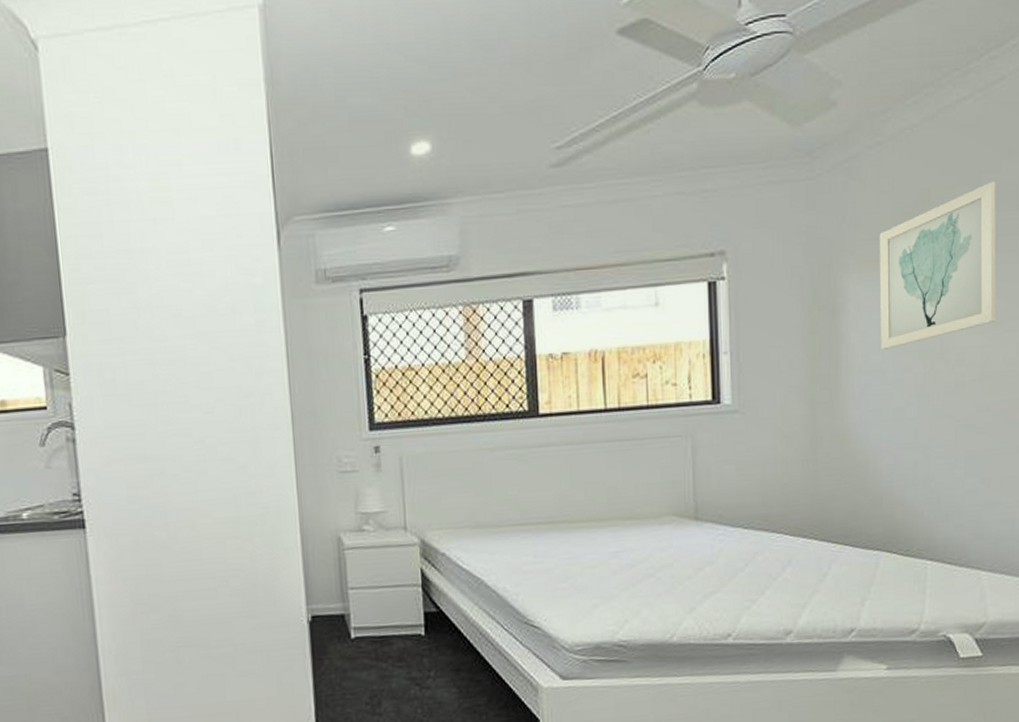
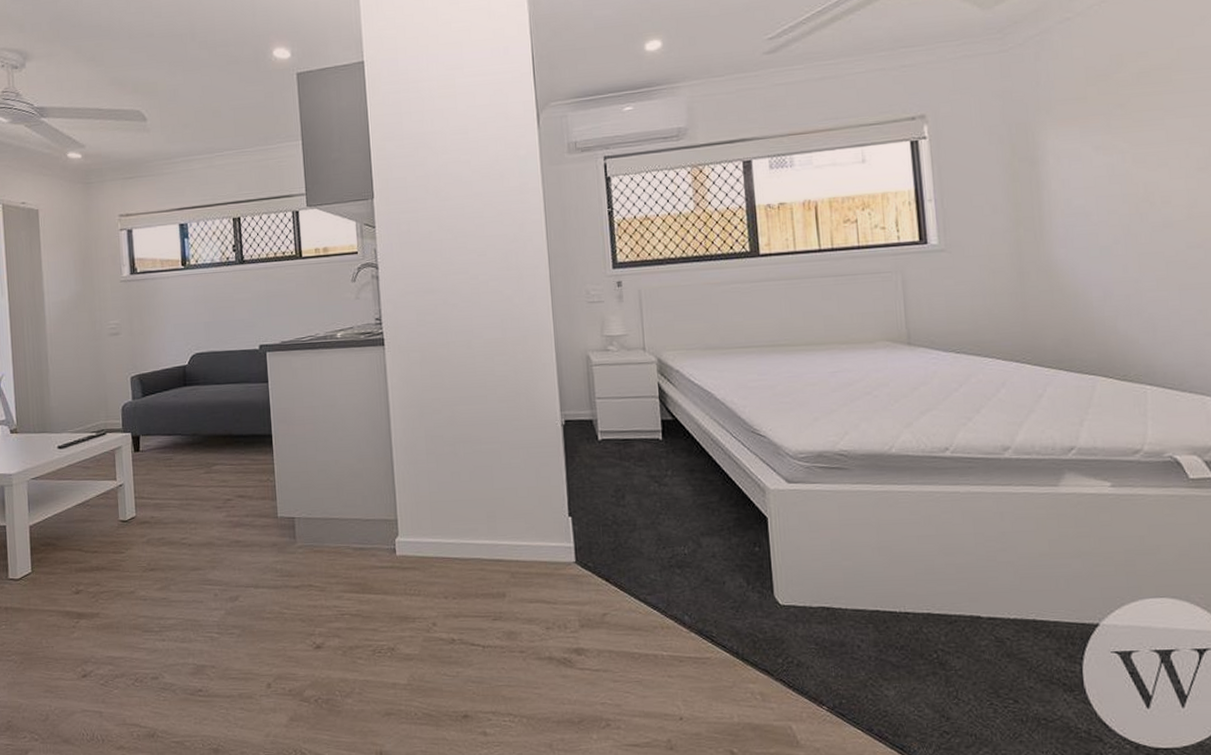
wall art: present [879,181,996,350] -> none [1074,45,1200,195]

